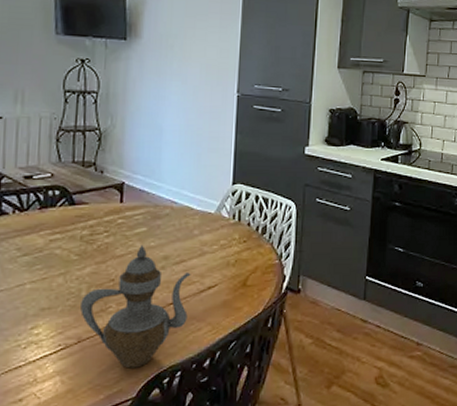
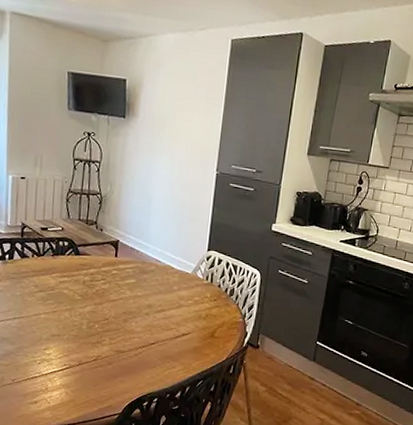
teapot: present [80,245,191,369] -> none [82,293,169,391]

